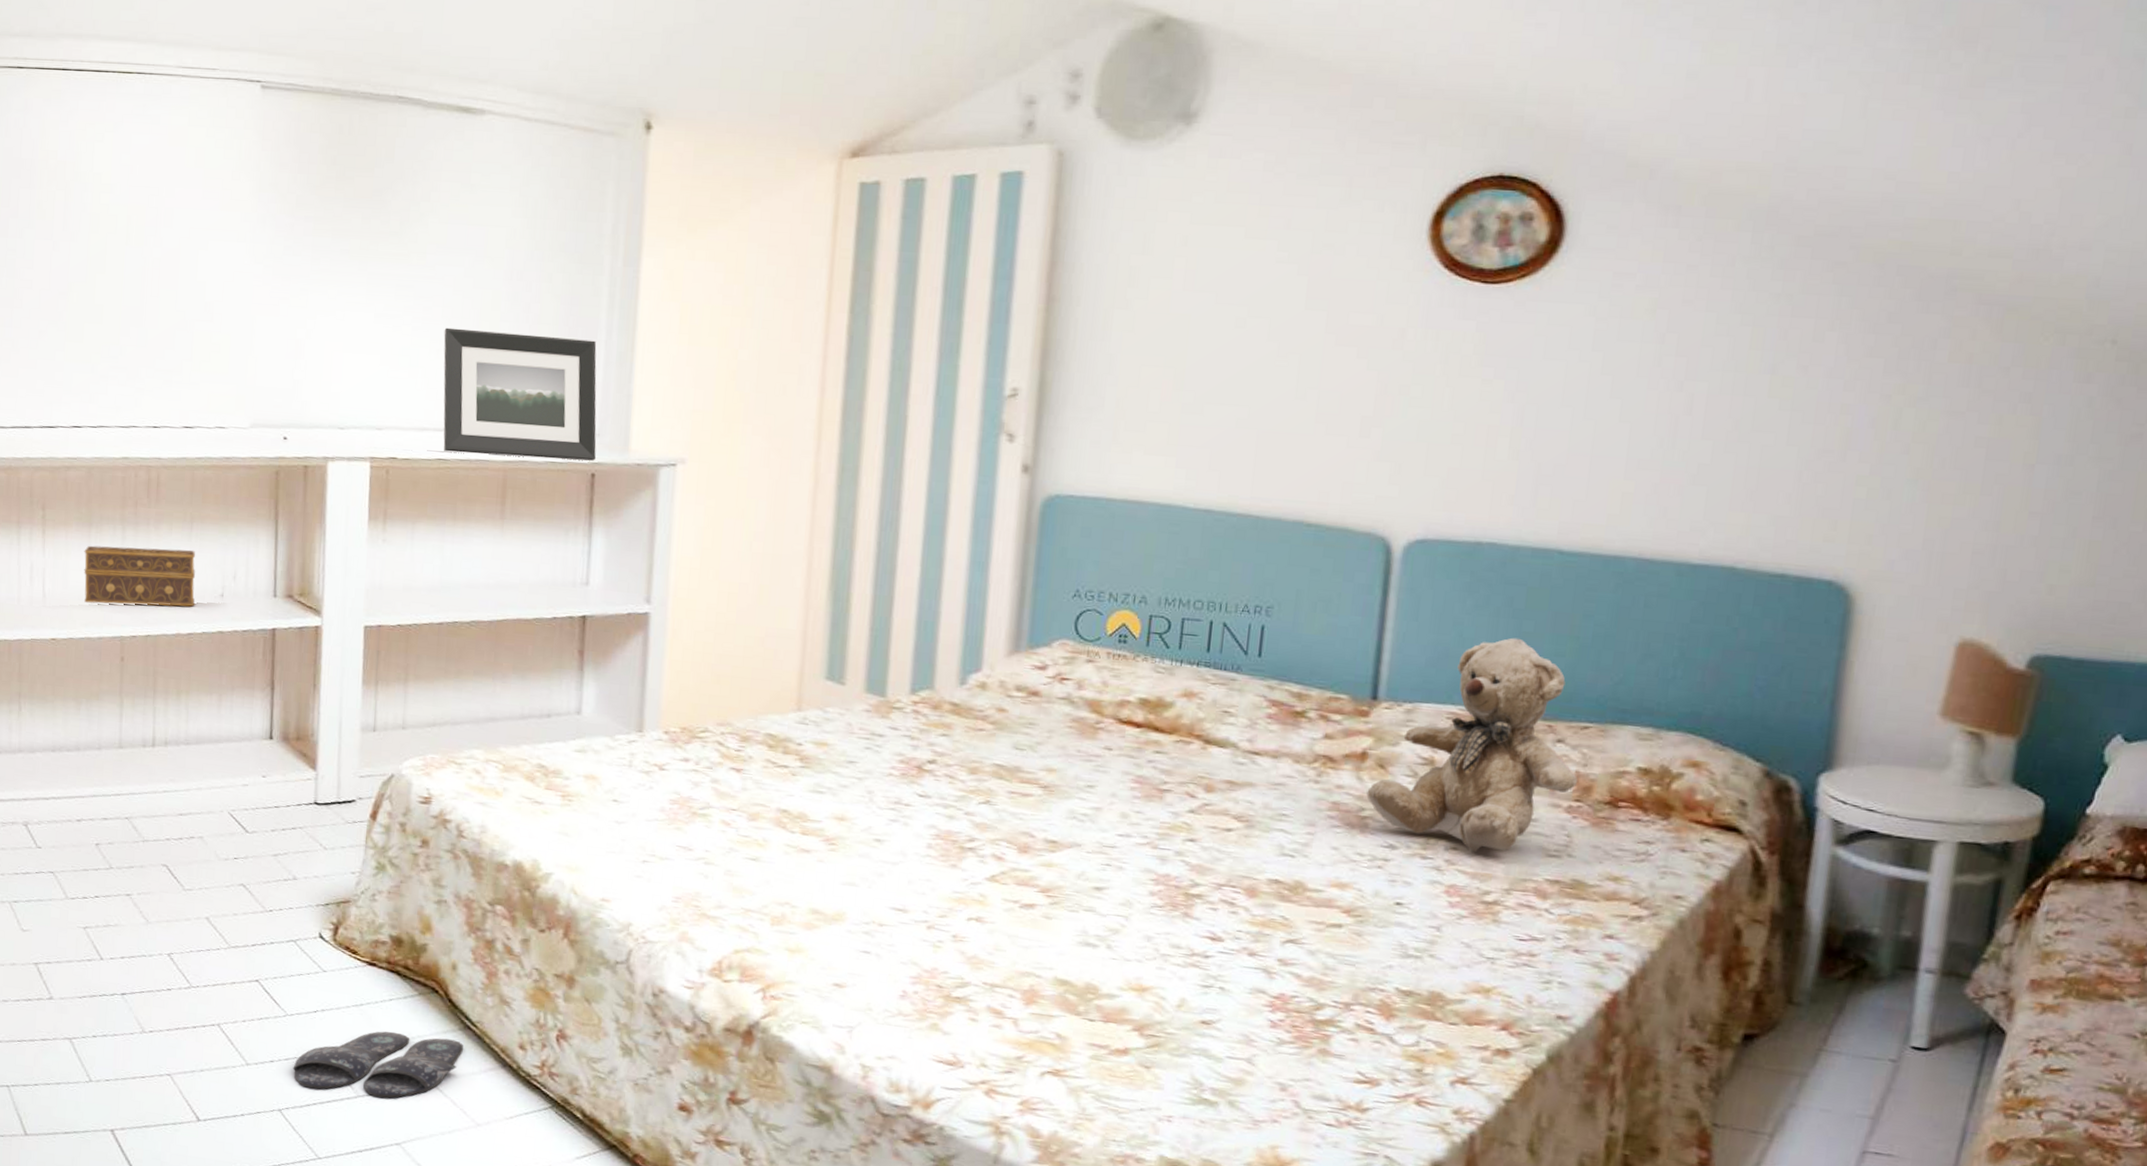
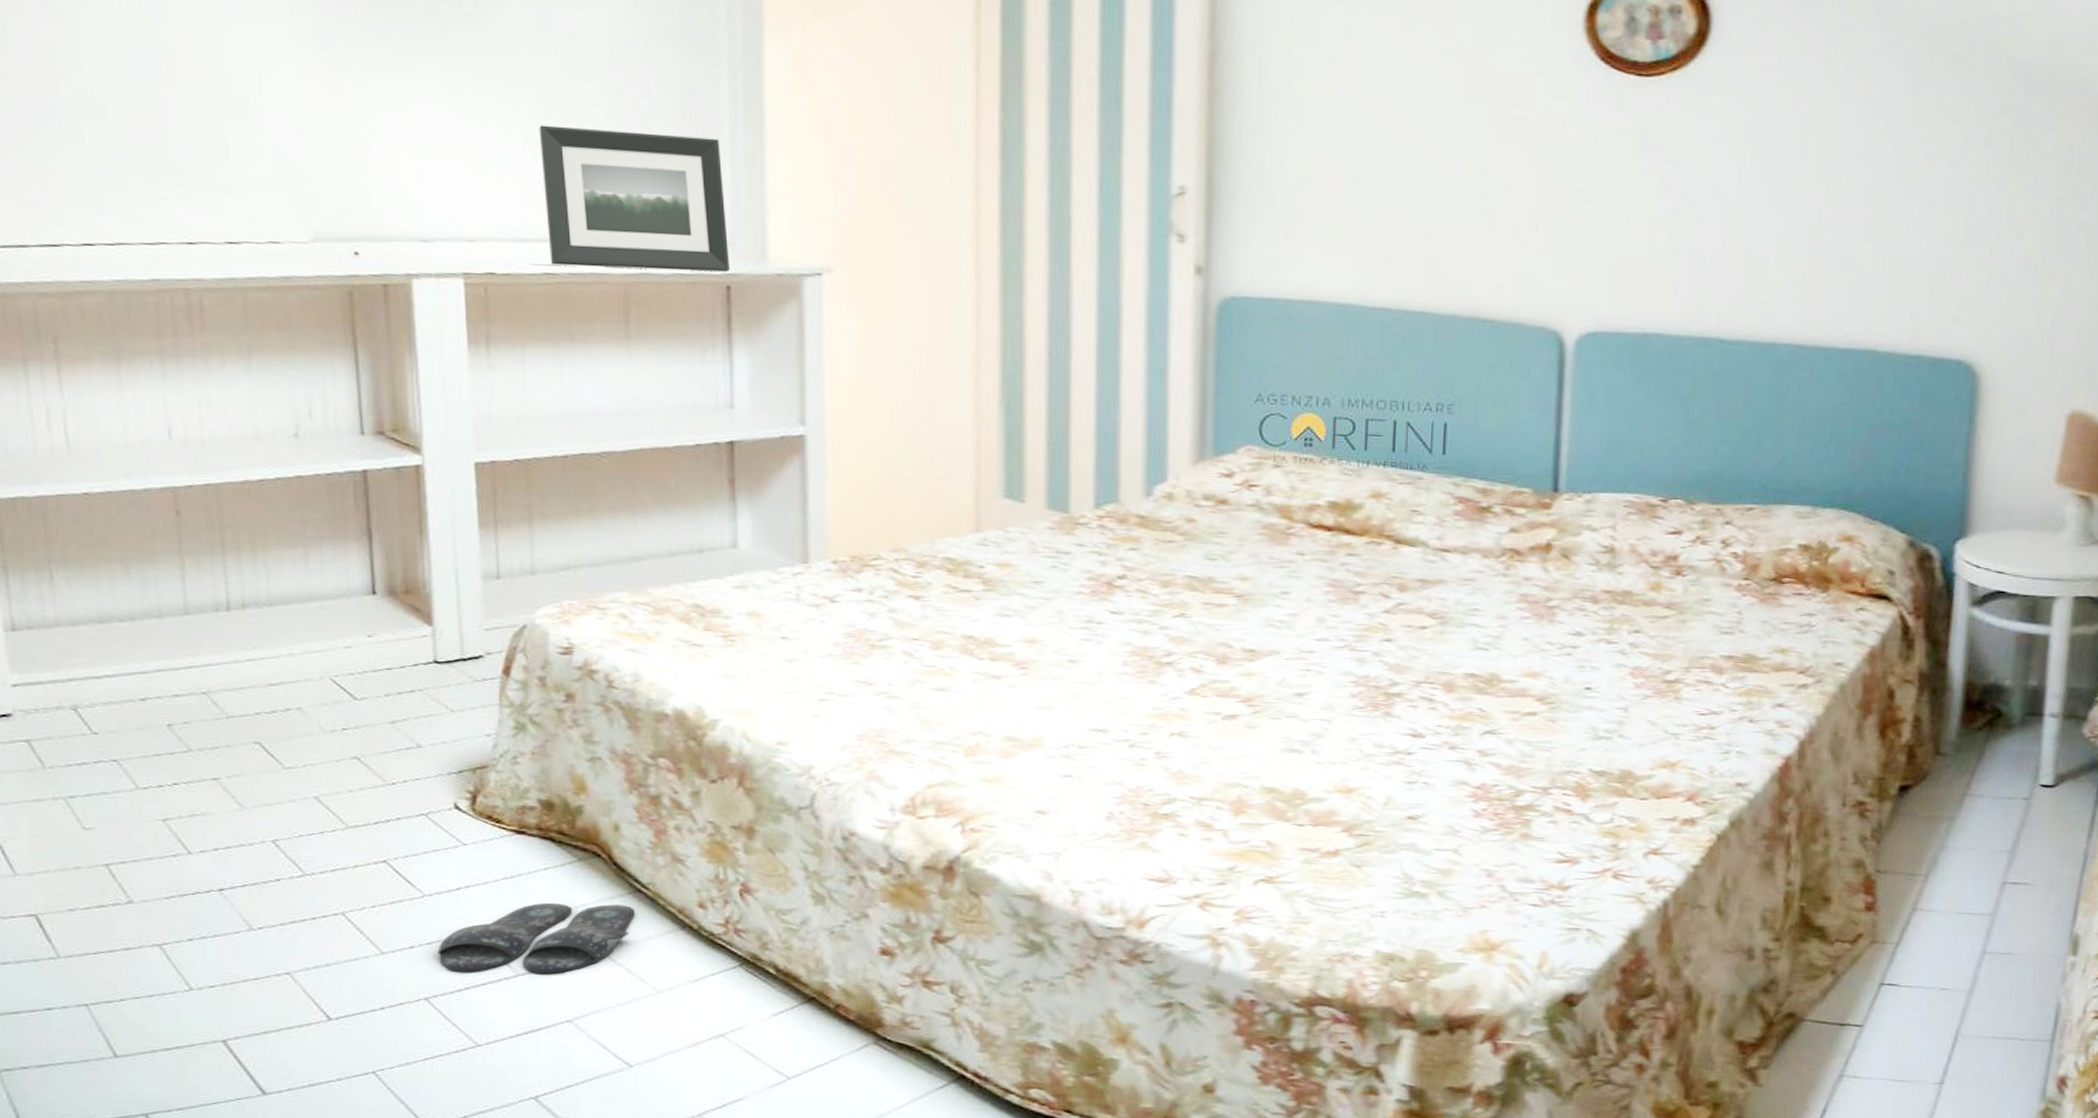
decorative box: present [84,545,195,607] -> none [114,383,264,451]
teddy bear: present [1366,637,1579,854] -> none [1553,425,1746,636]

